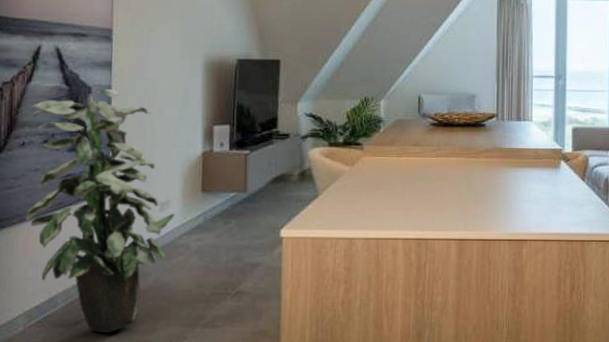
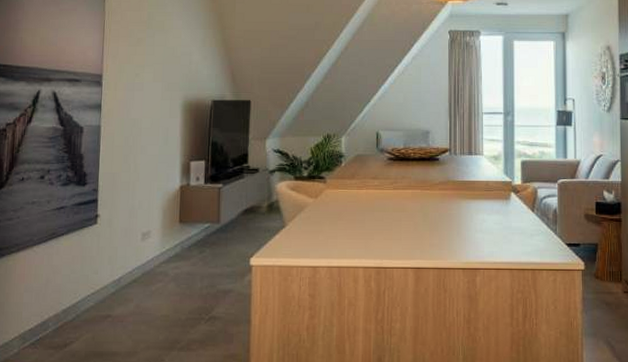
indoor plant: present [25,89,176,332] -> none [22,129,156,355]

